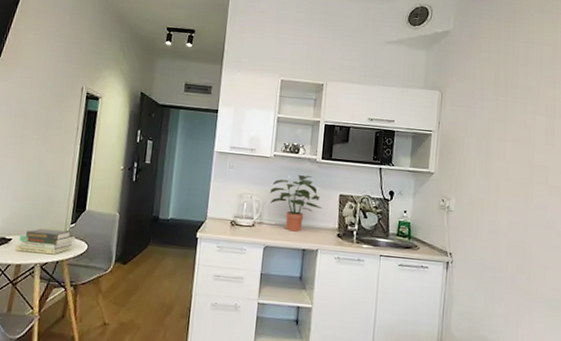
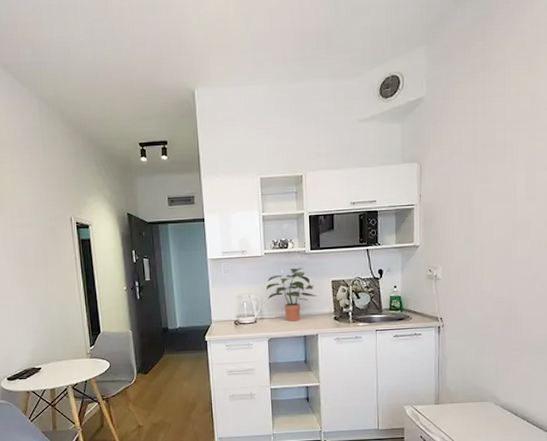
books: present [14,228,76,255] -> none [45,353,97,378]

